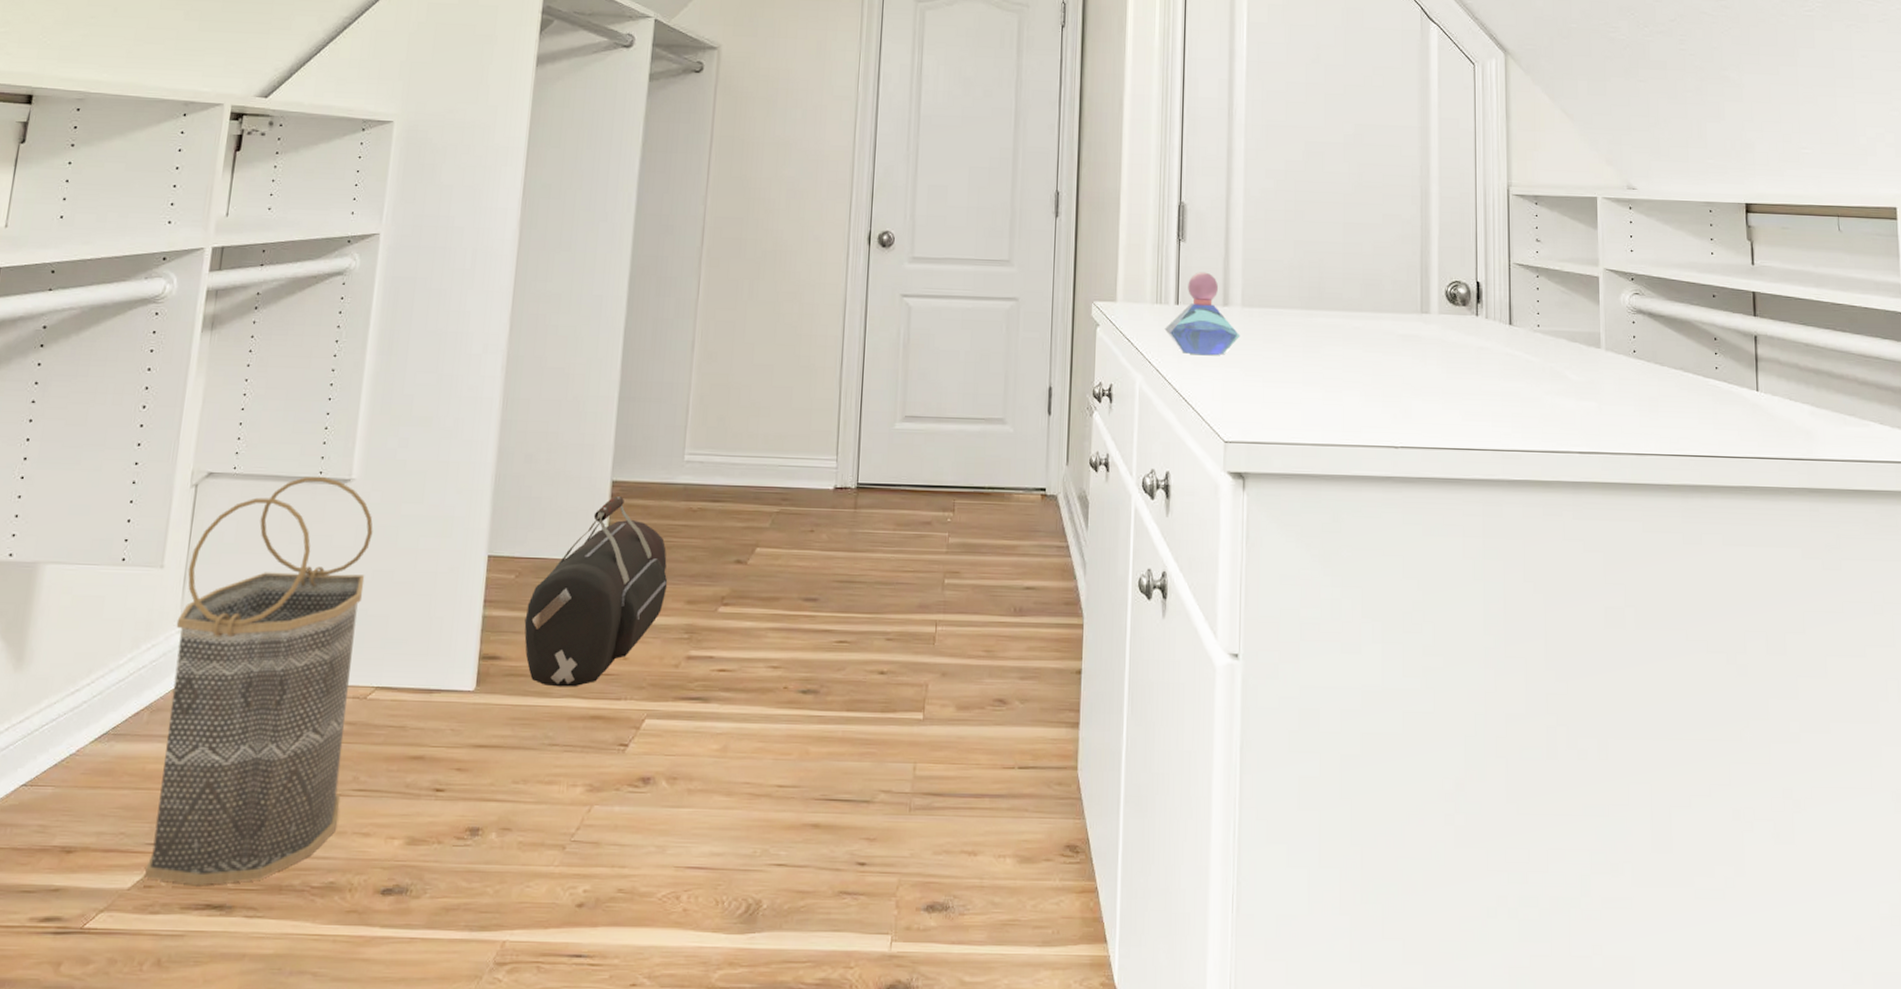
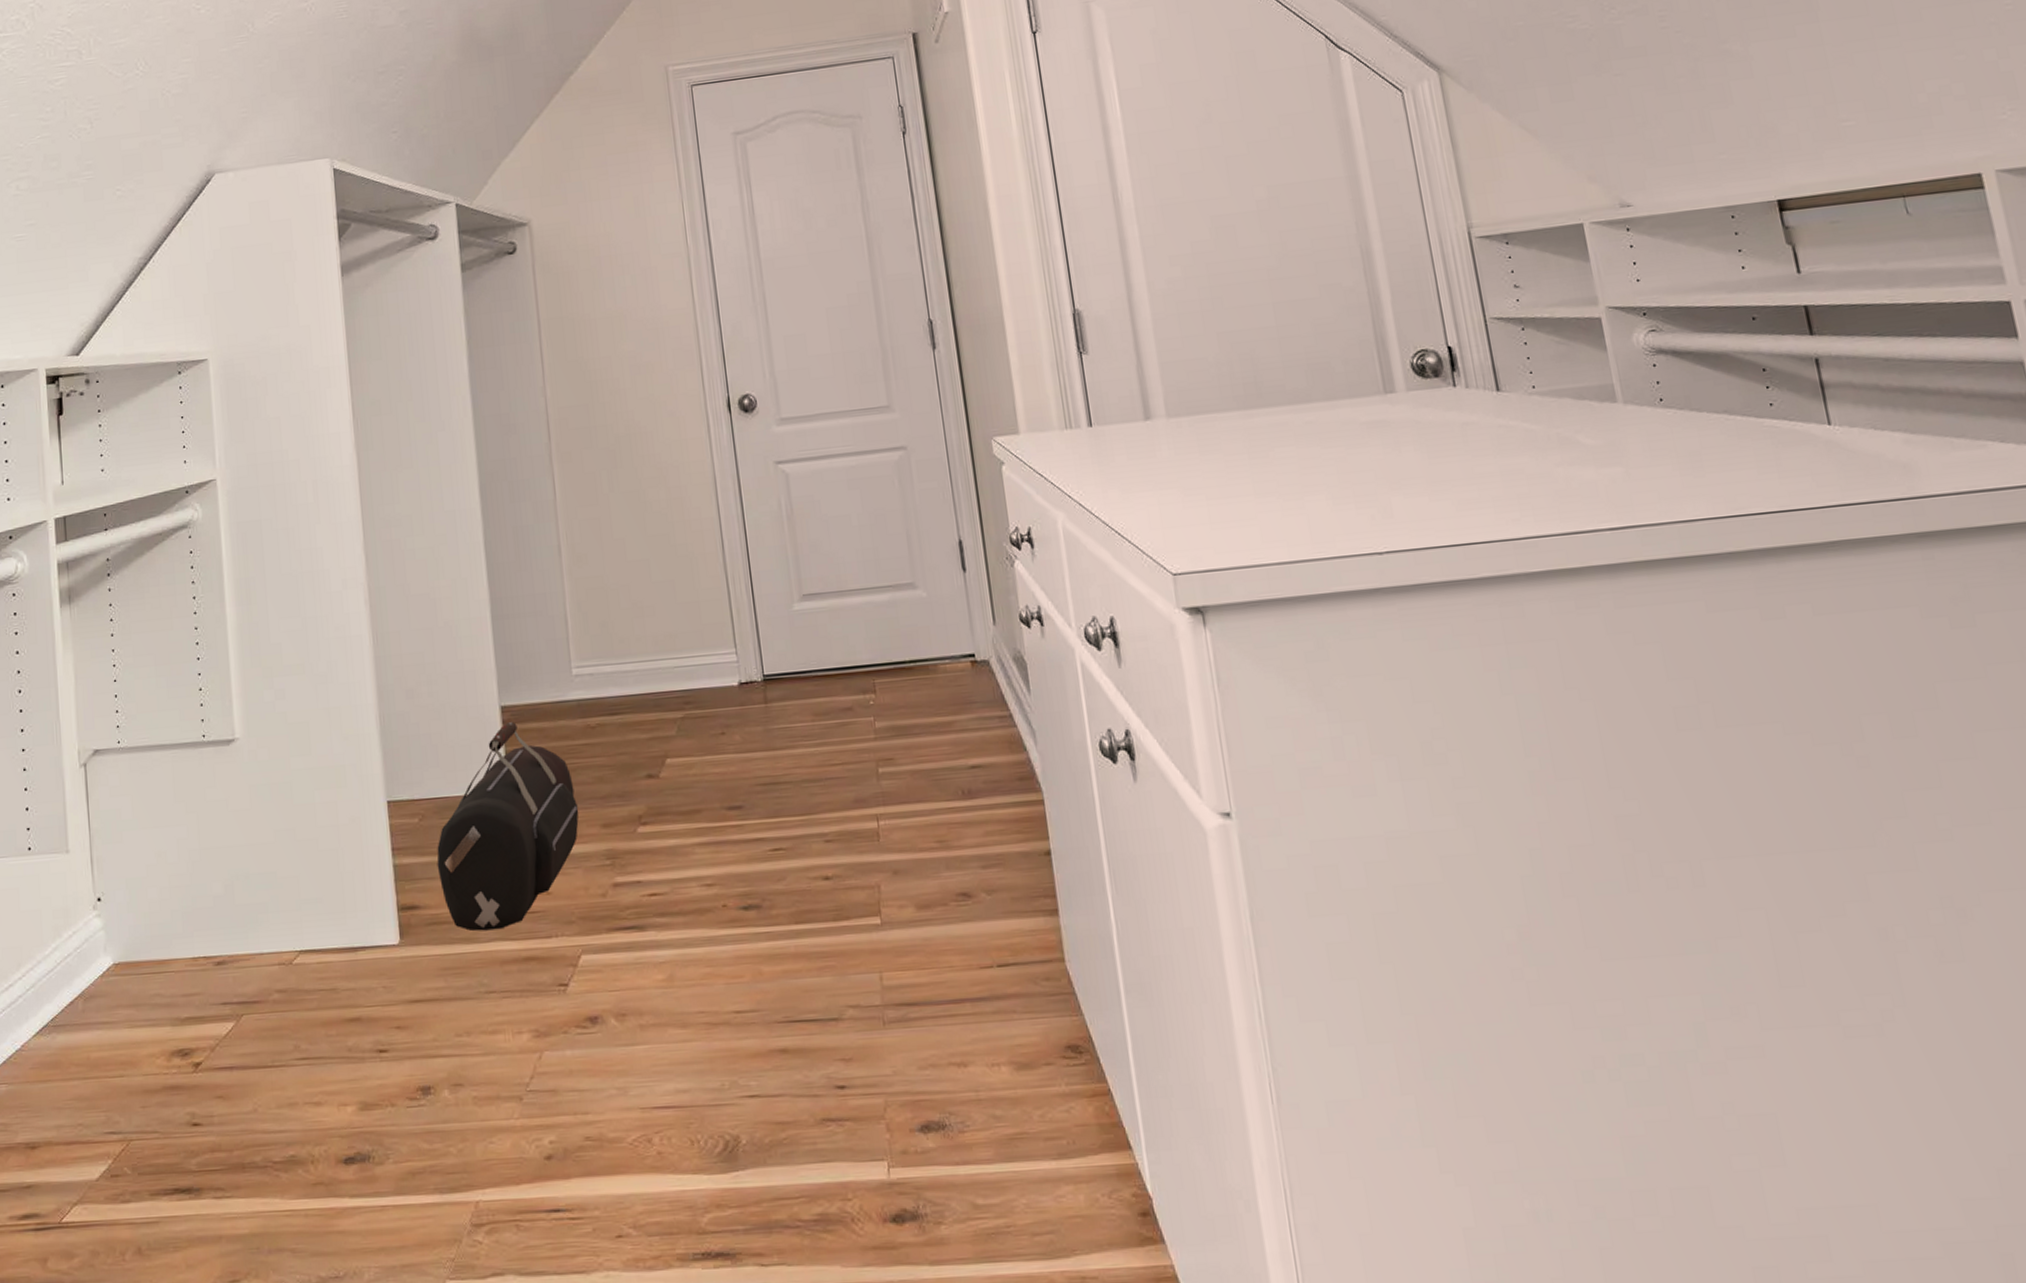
basket: present [145,476,373,885] -> none [92,739,288,1170]
perfume bottle: present [1164,272,1240,356] -> none [1080,384,1171,481]

